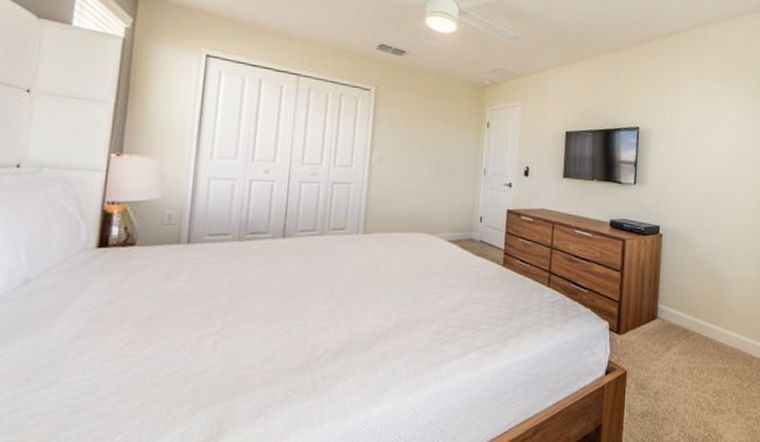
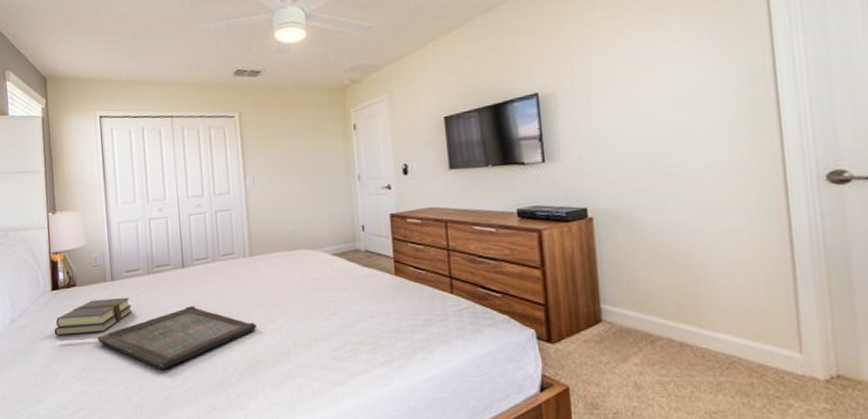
book: none [91,263,211,304] -> present [54,297,133,335]
serving tray: none [154,280,358,348] -> present [97,306,256,369]

